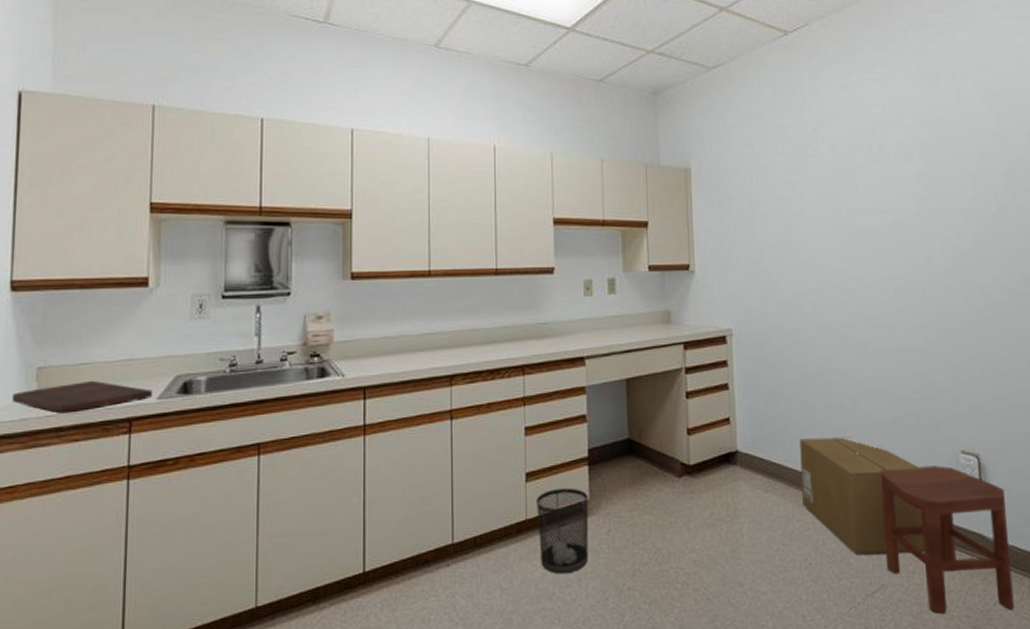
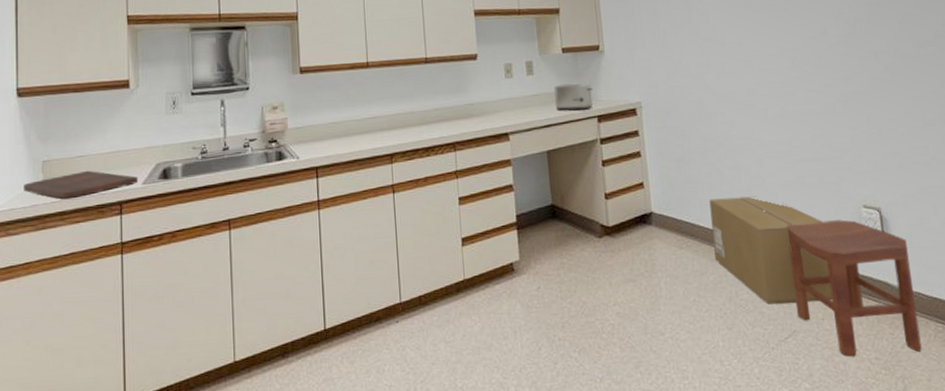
waste bin: present [535,488,589,574] -> none [471,250,522,327]
toaster: none [637,305,680,336] -> present [553,83,593,111]

